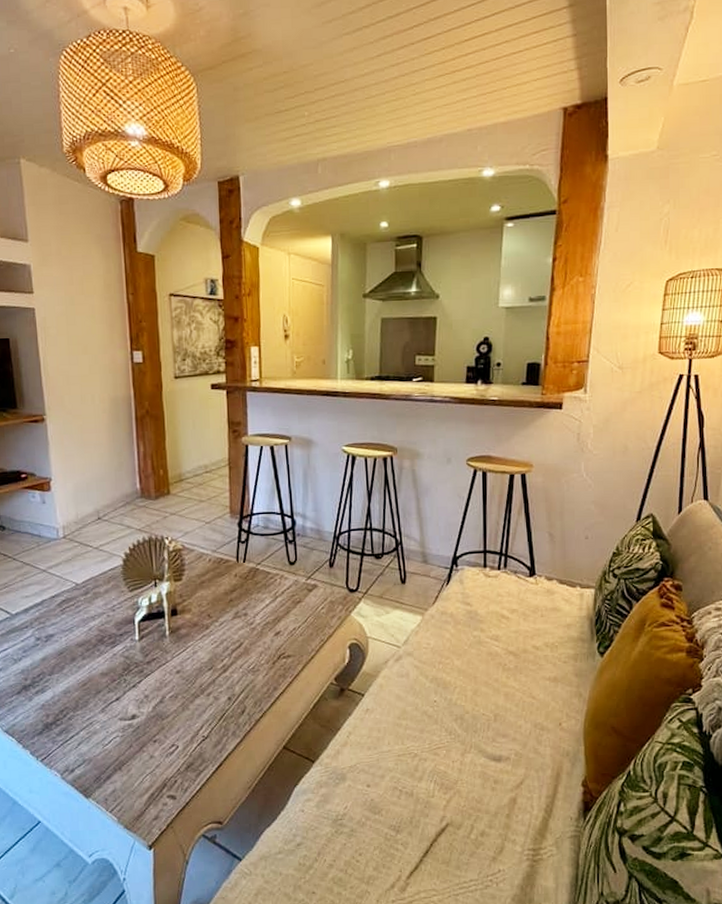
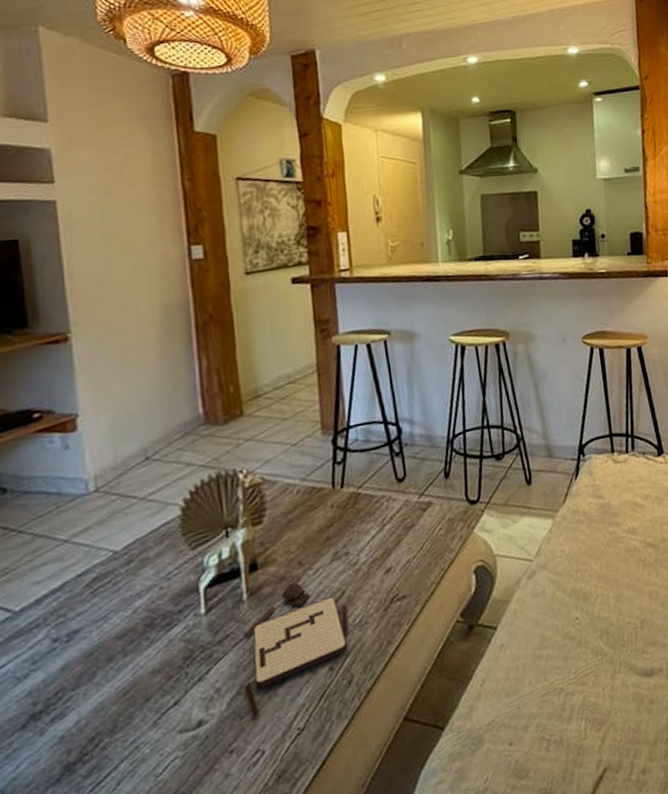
board game: none [164,628,245,722] -> present [243,581,349,720]

